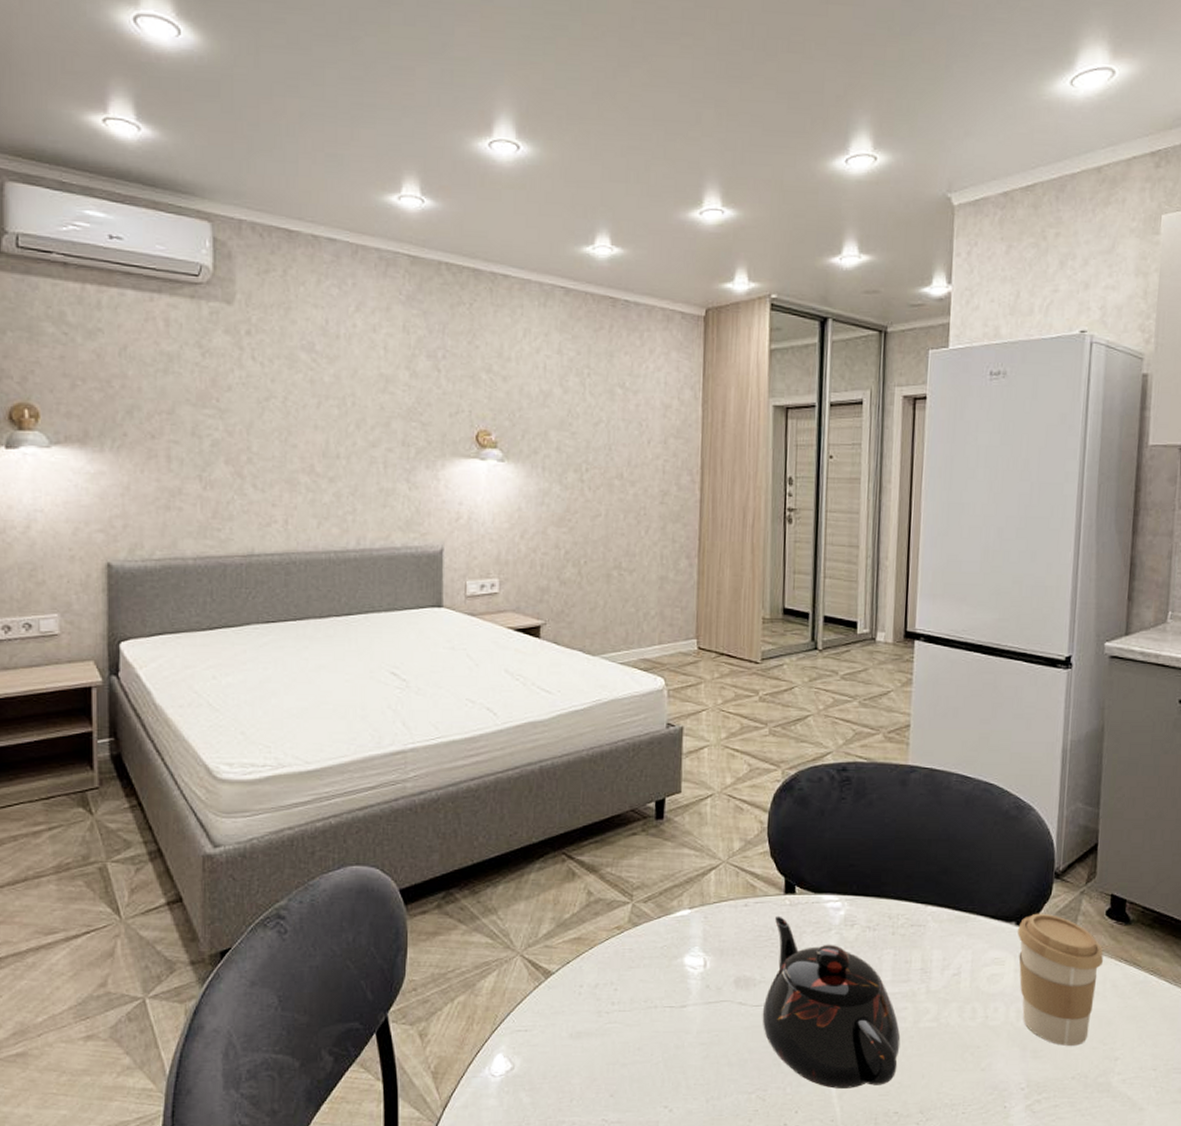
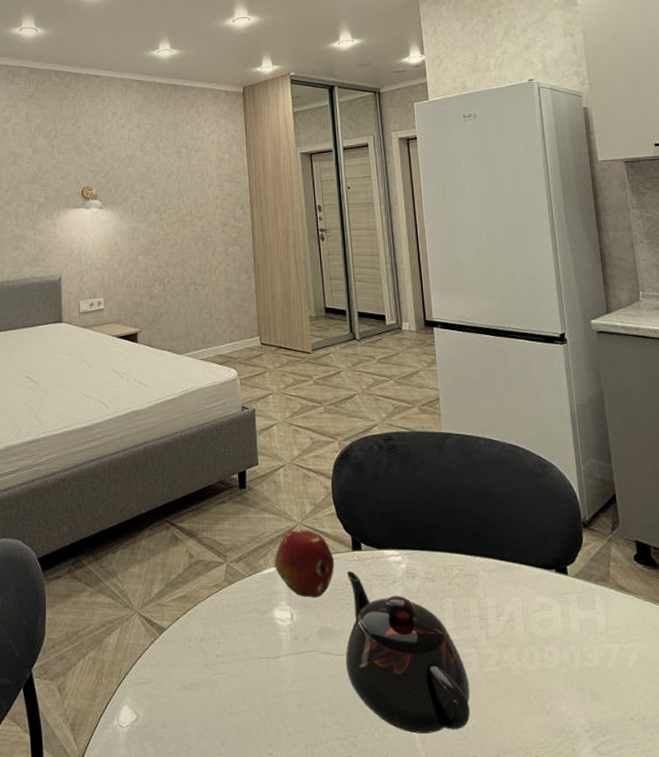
fruit: none [689,869,762,944] -> present [274,530,335,598]
coffee cup: present [1017,913,1104,1046] -> none [557,560,640,687]

